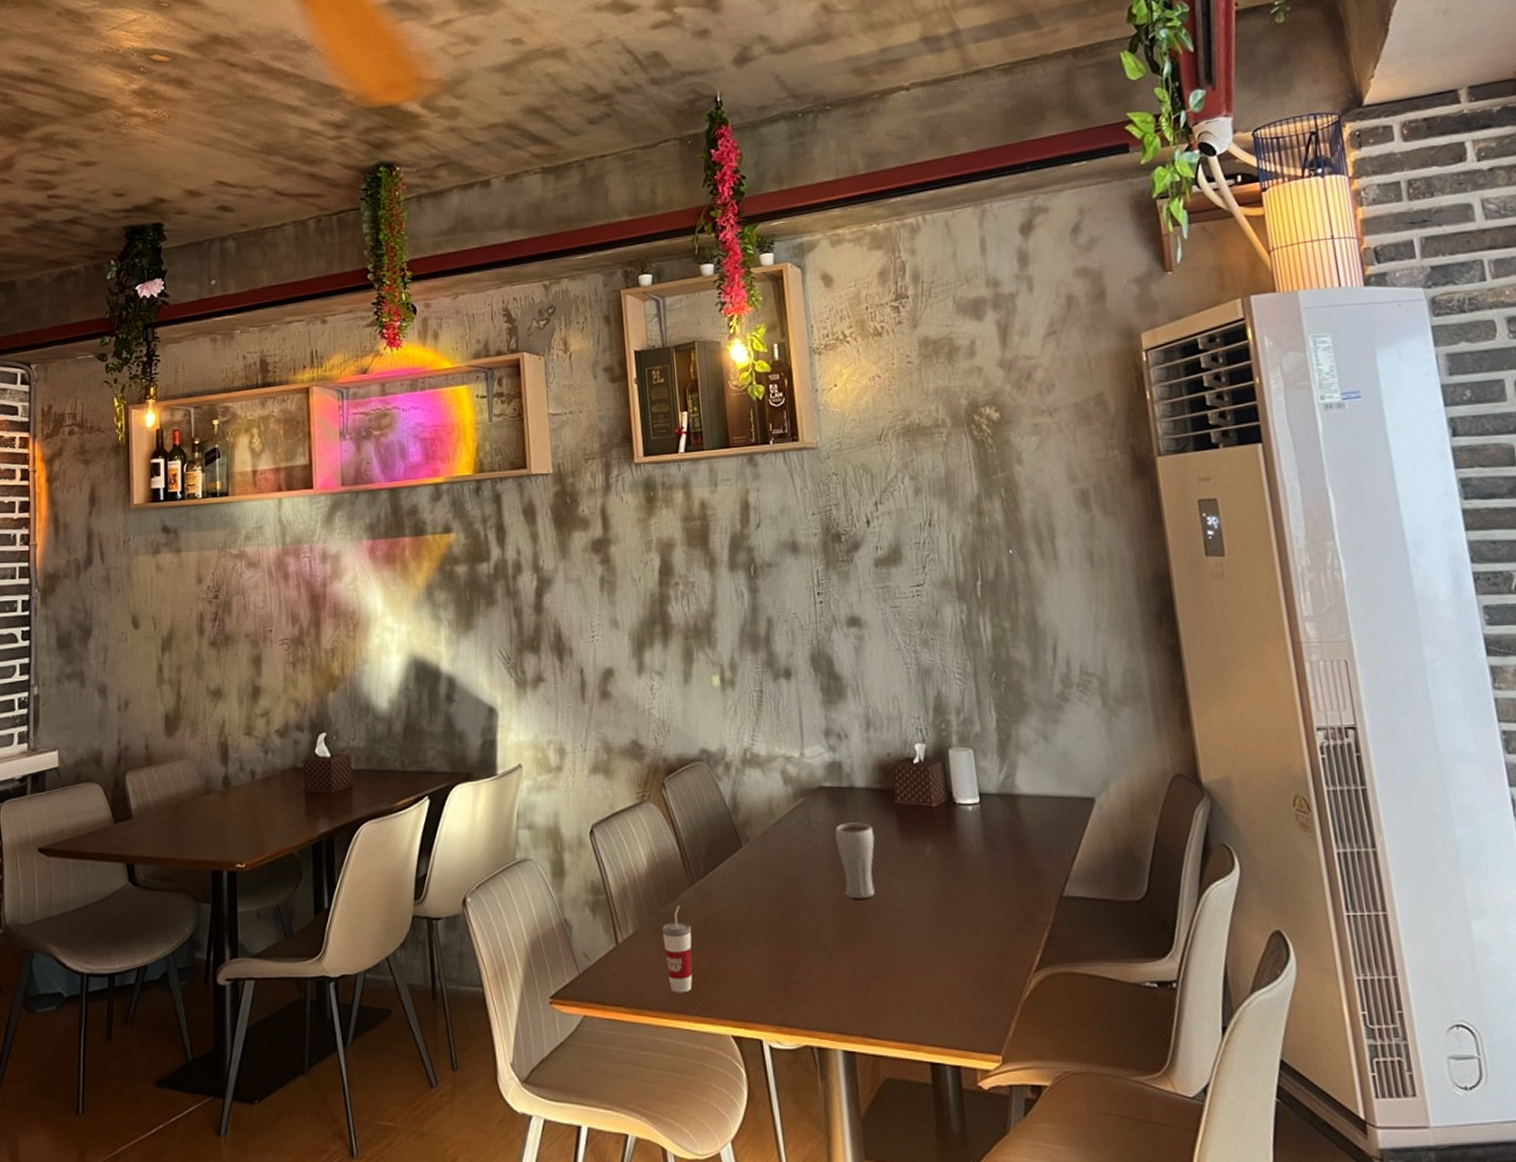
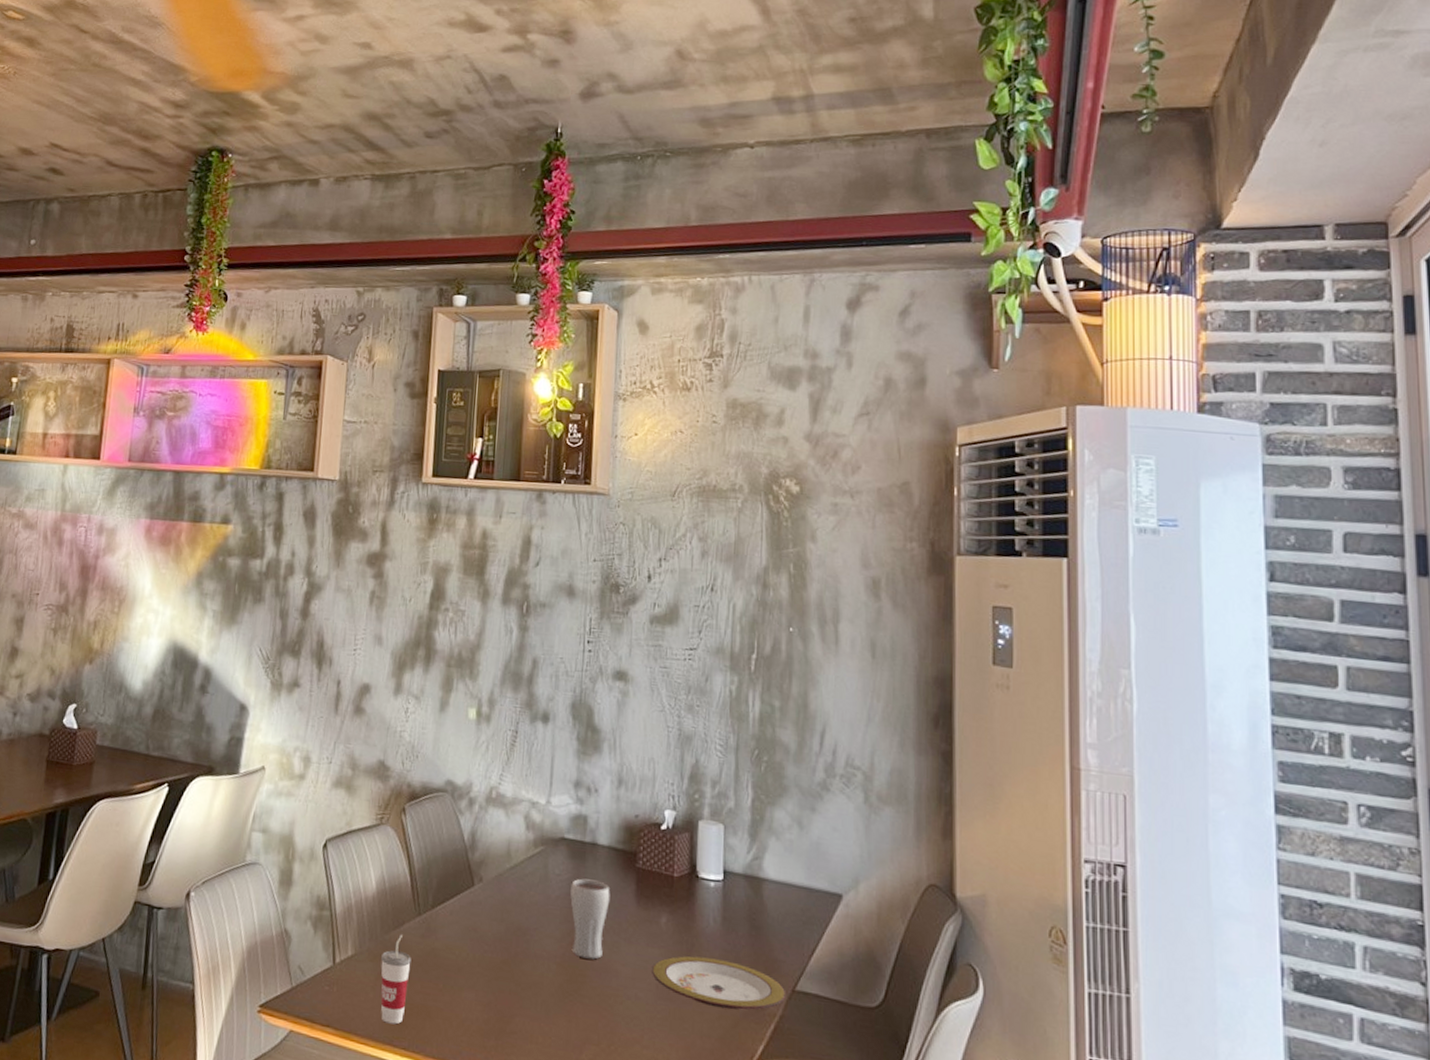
plate: none [924,879,1055,925] -> present [652,956,787,1010]

